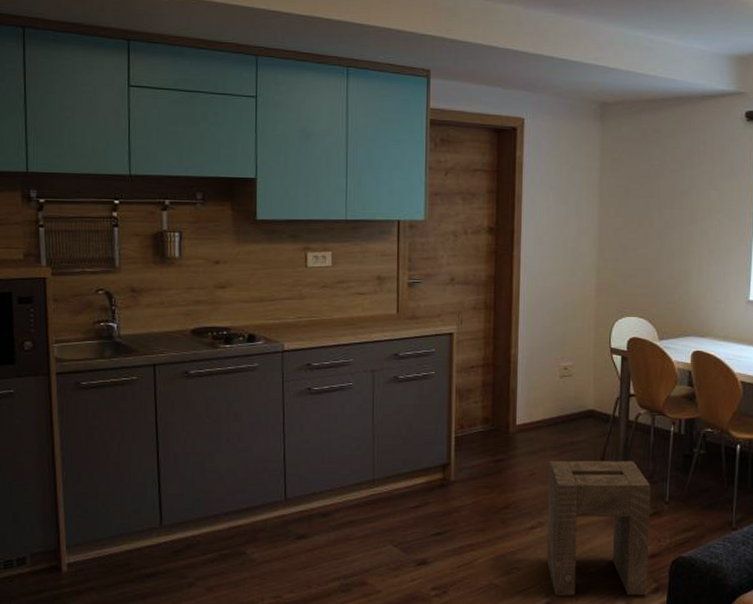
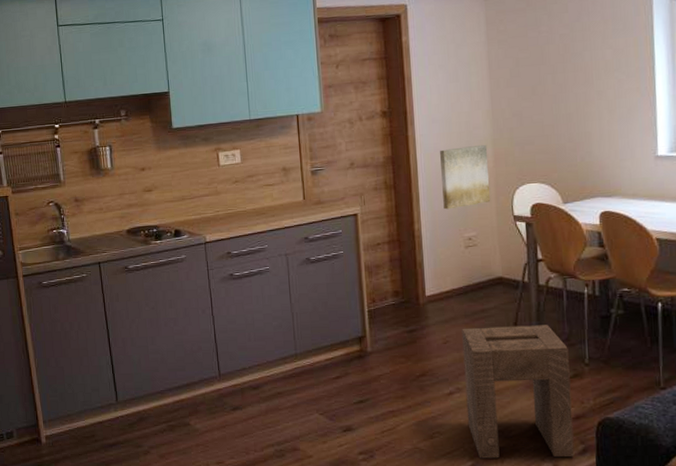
wall art: none [542,272,591,336] -> present [440,144,491,210]

